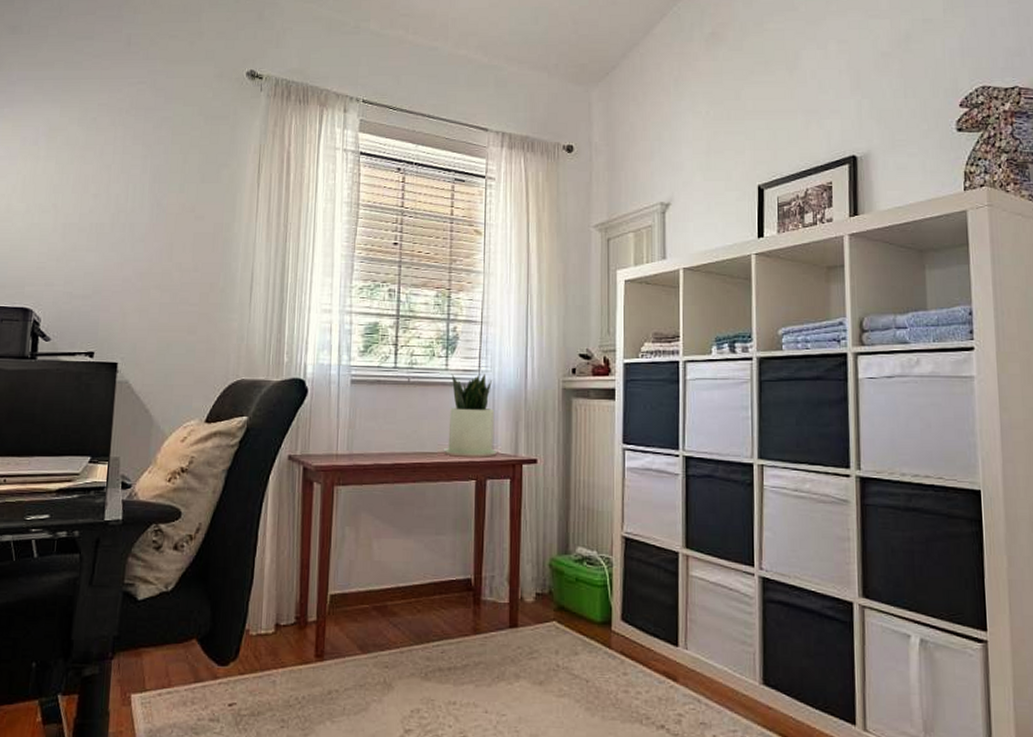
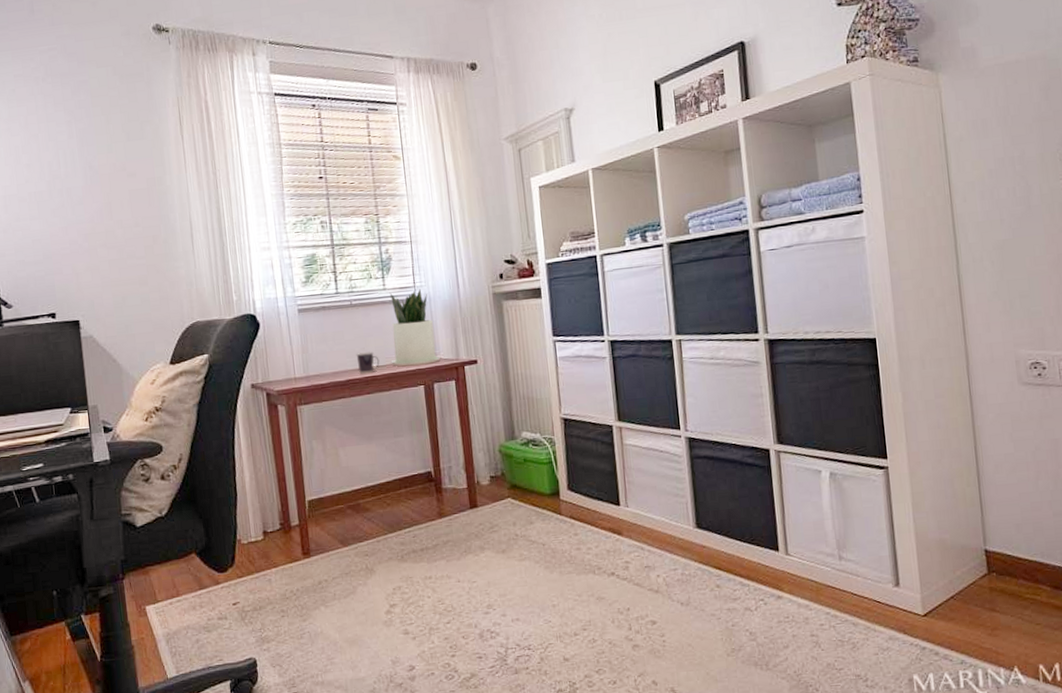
mug: none [406,435,431,460] -> present [356,352,380,375]

